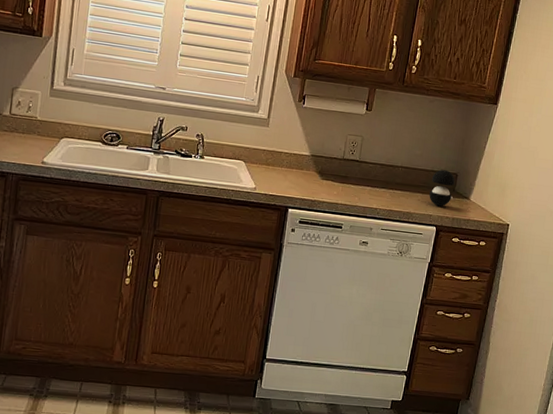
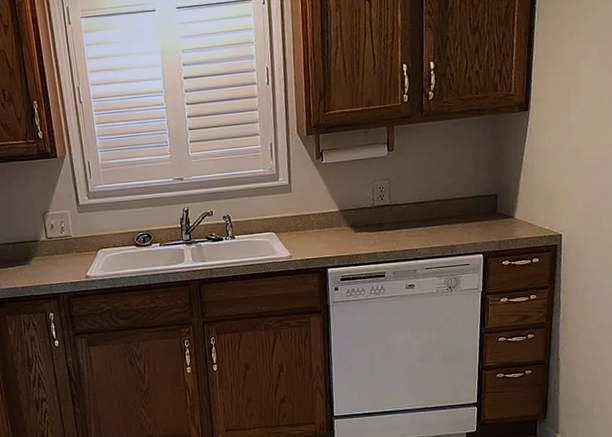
speaker: present [429,170,455,207] -> none [469,193,495,233]

